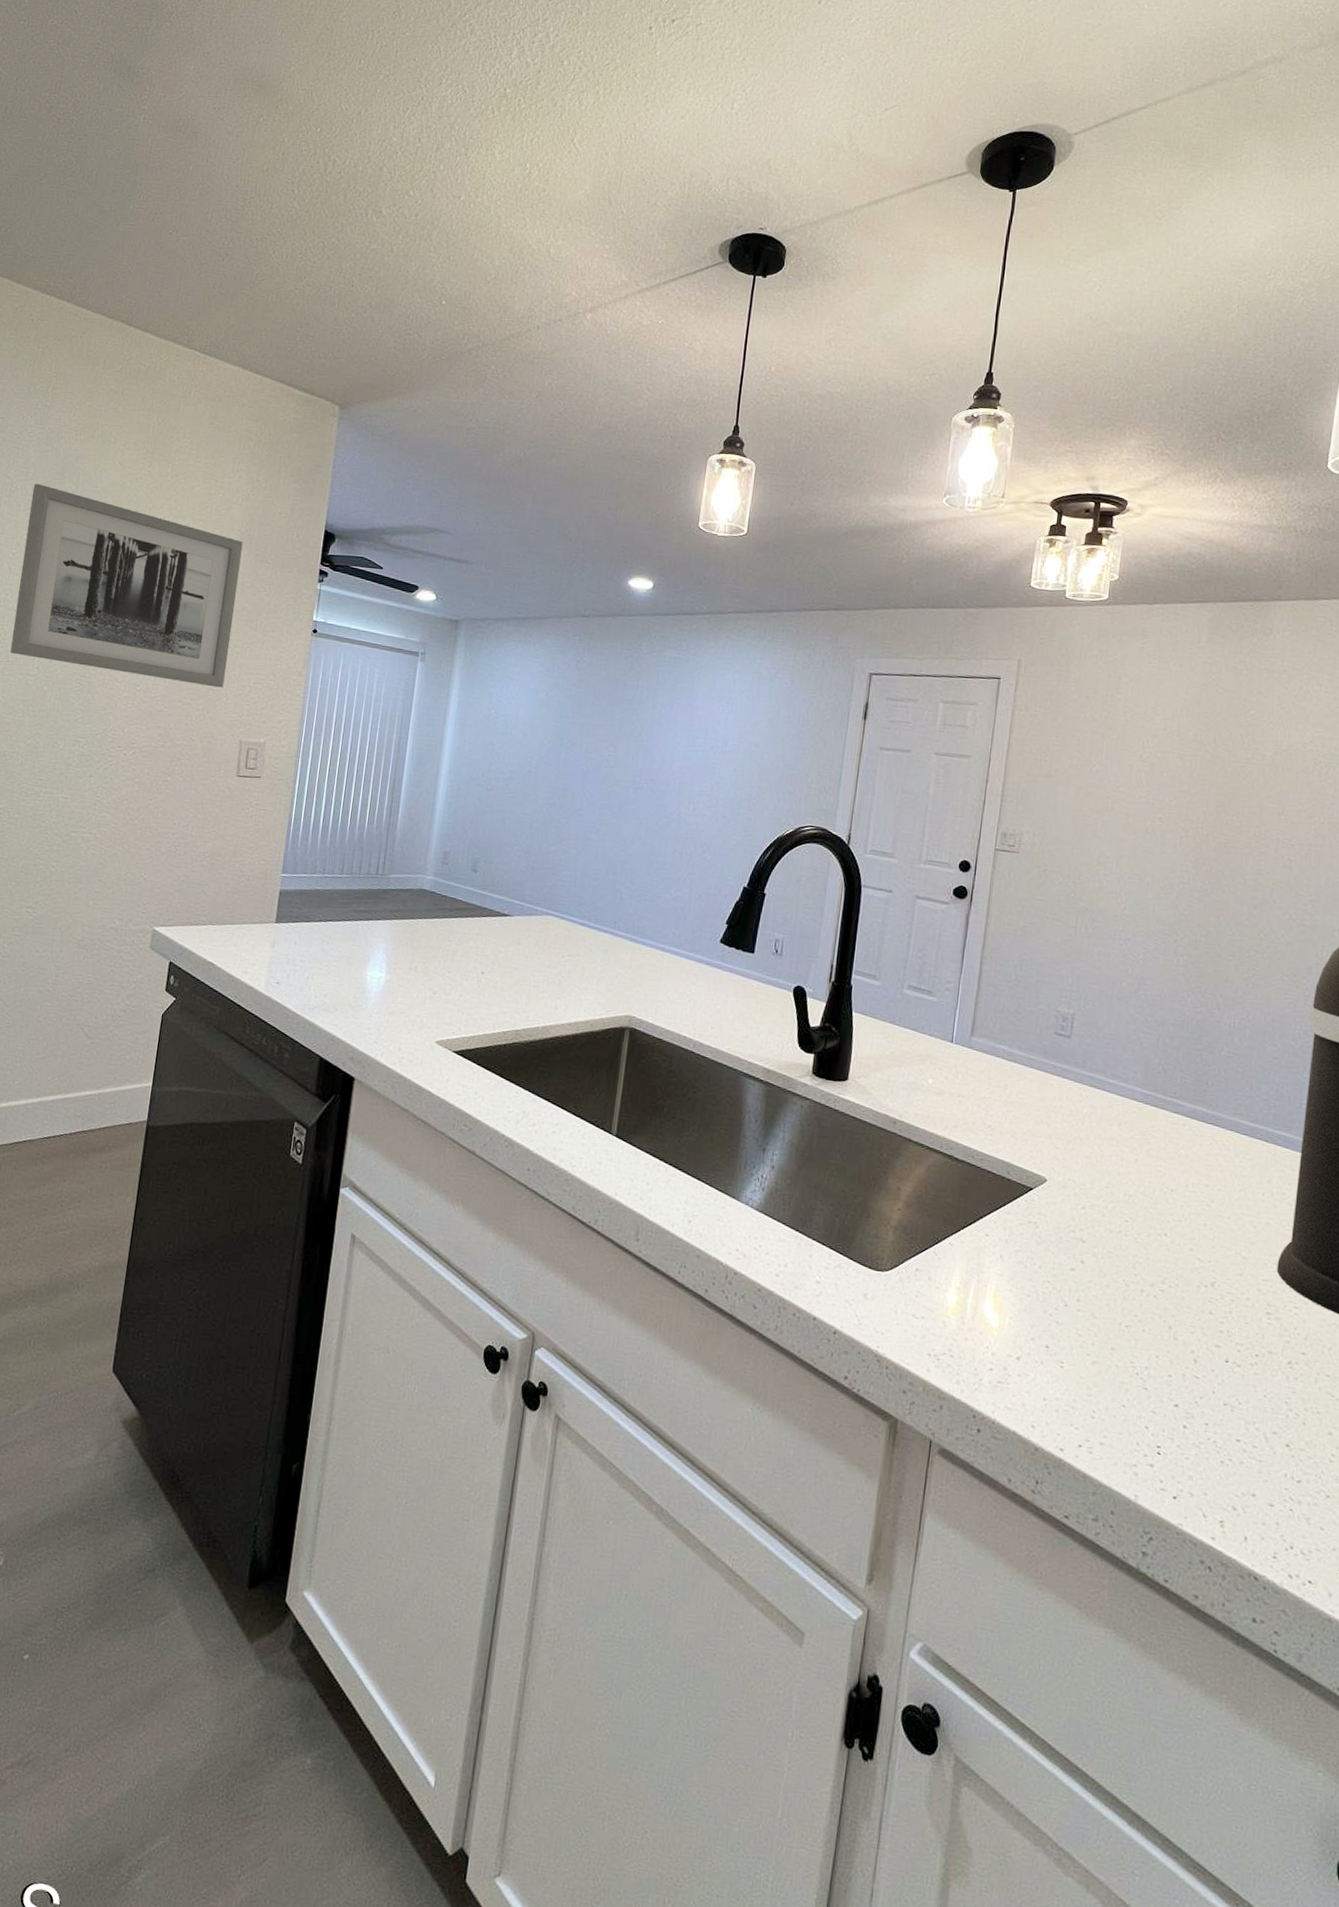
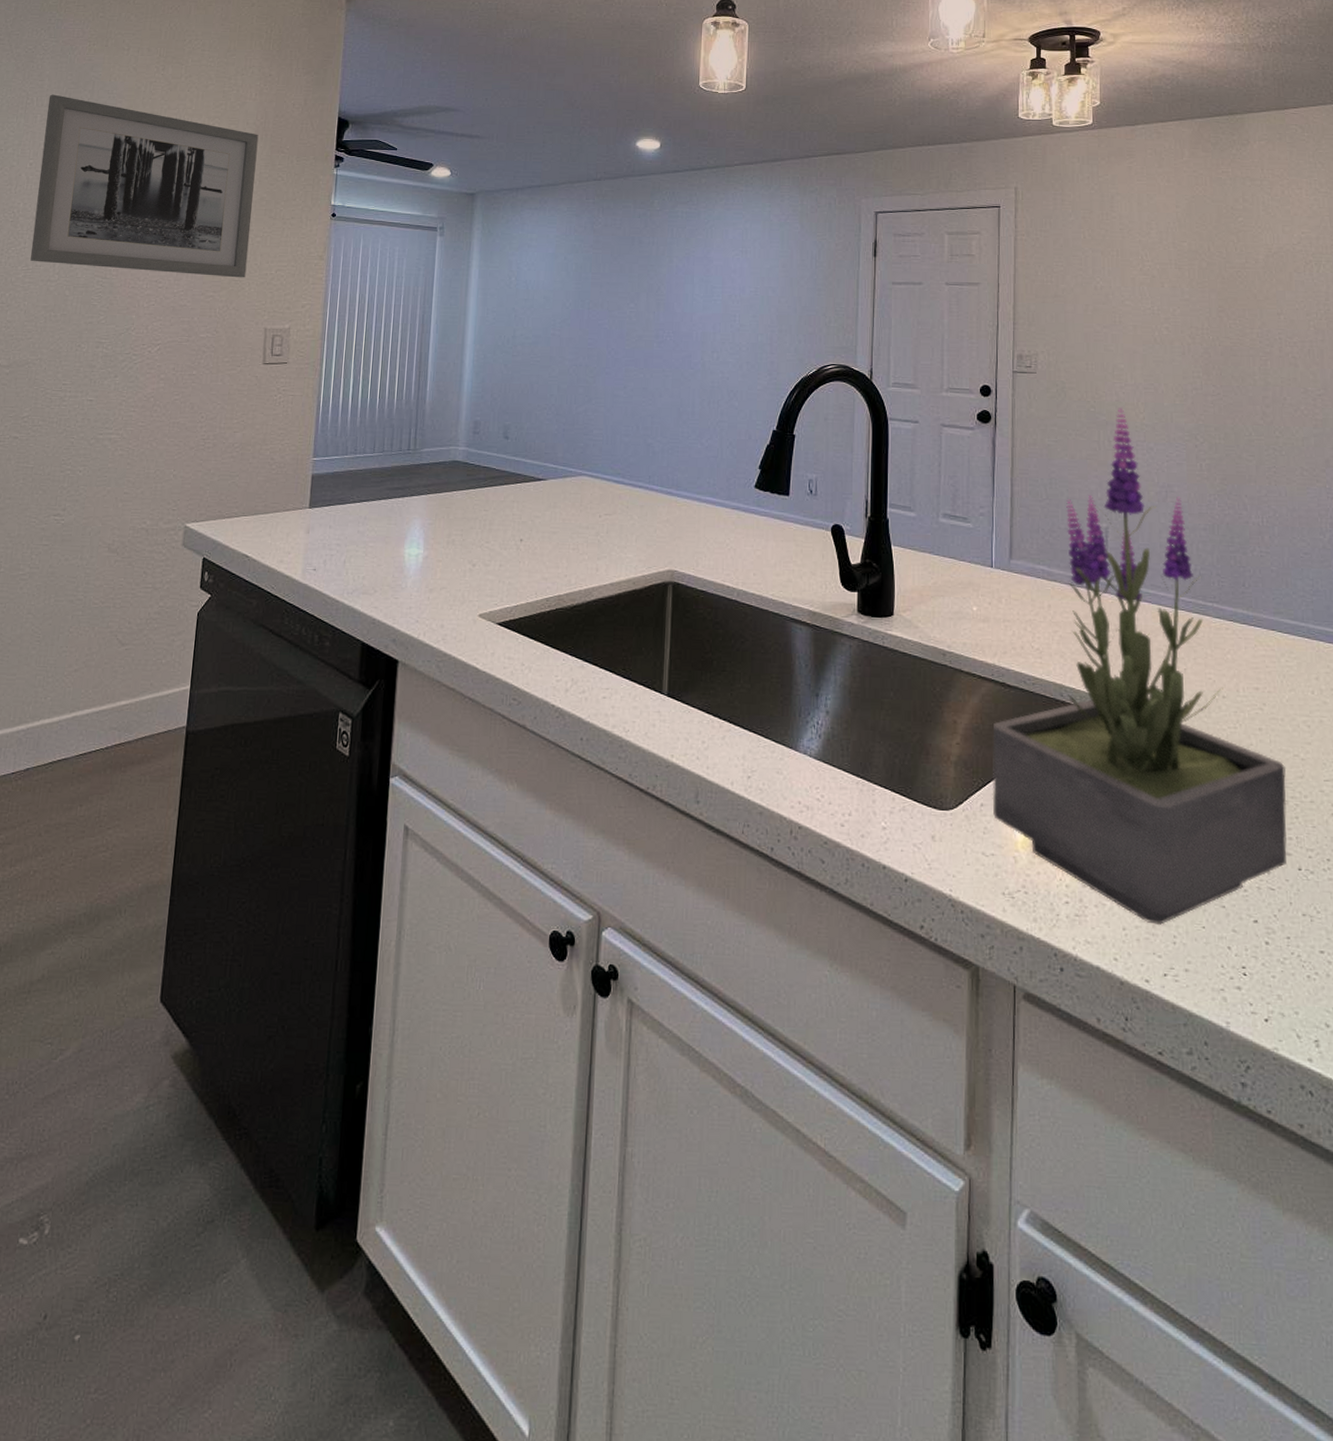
potted plant: none [927,895,1225,1400] -> present [992,408,1287,925]

